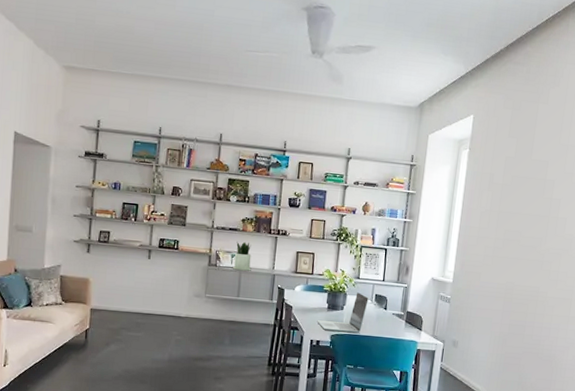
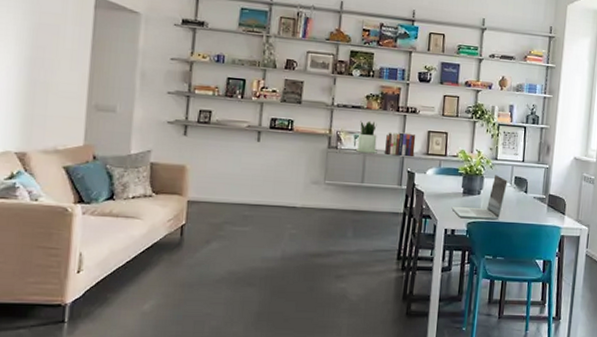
books: none [258,251,286,274] -> present [385,131,416,156]

